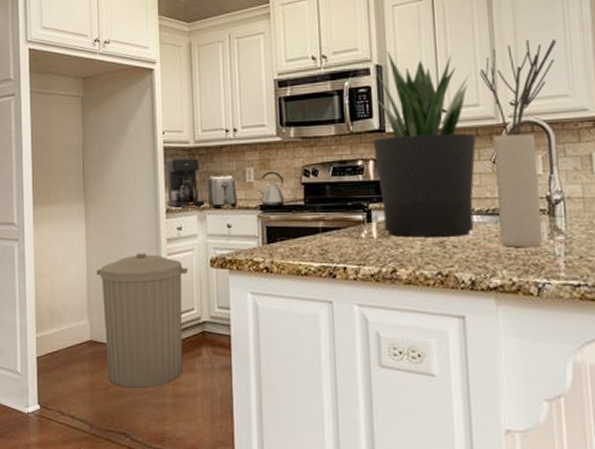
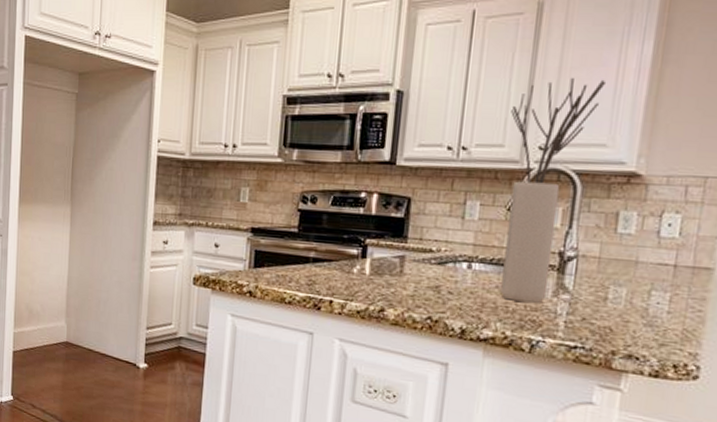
trash can: present [97,253,189,388] -> none [78,262,170,393]
coffee maker: present [166,158,205,209] -> none [156,169,194,223]
toaster: present [208,175,238,209] -> none [198,192,229,227]
kettle: present [258,171,286,209] -> none [251,193,280,233]
planter: present [372,52,476,237] -> none [378,76,501,283]

